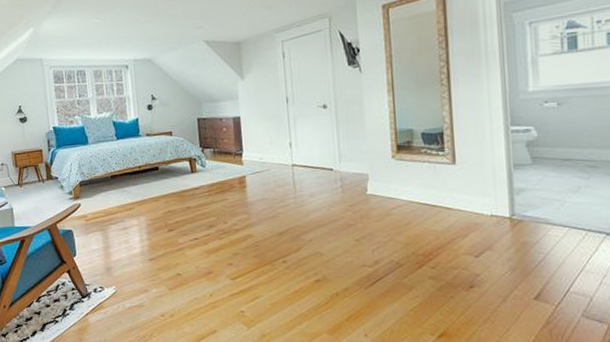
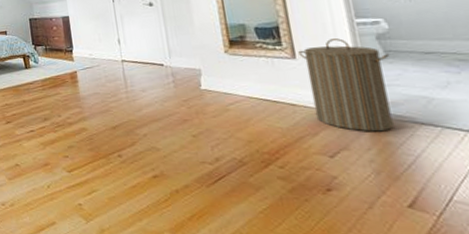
laundry hamper: none [458,145,534,233] -> present [298,38,394,132]

